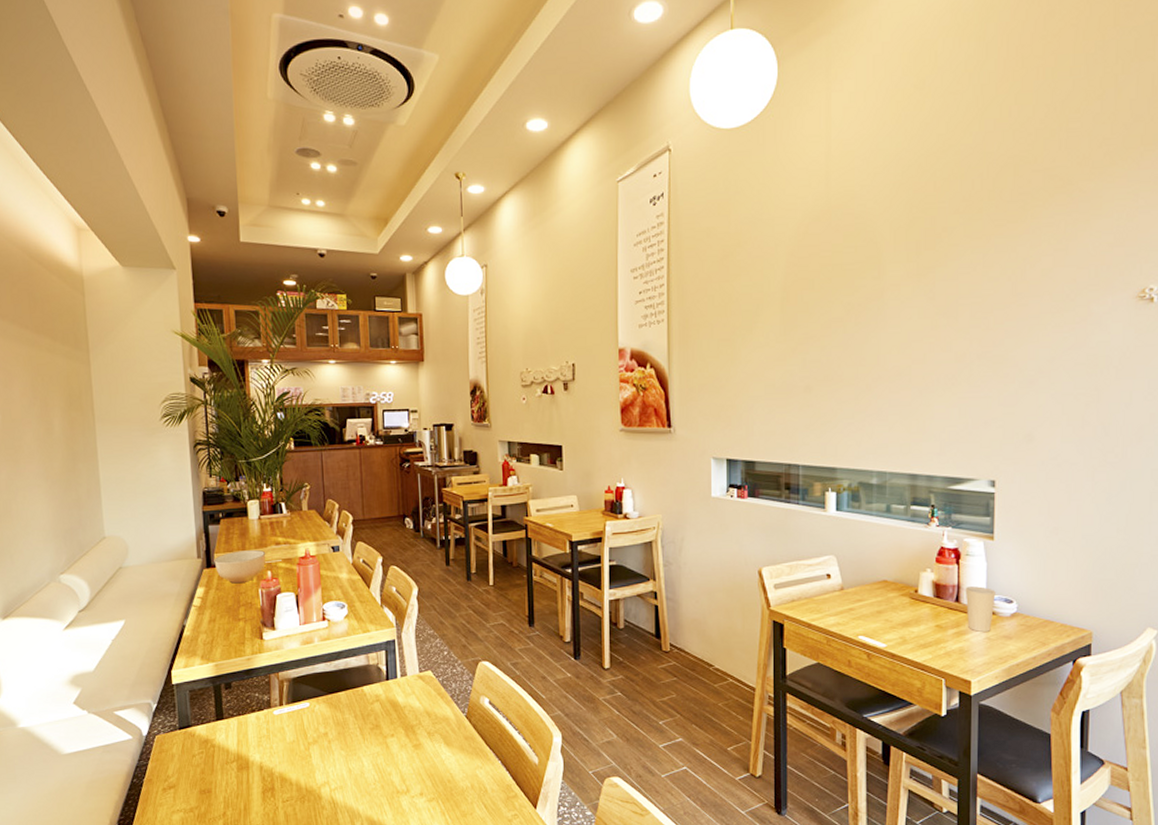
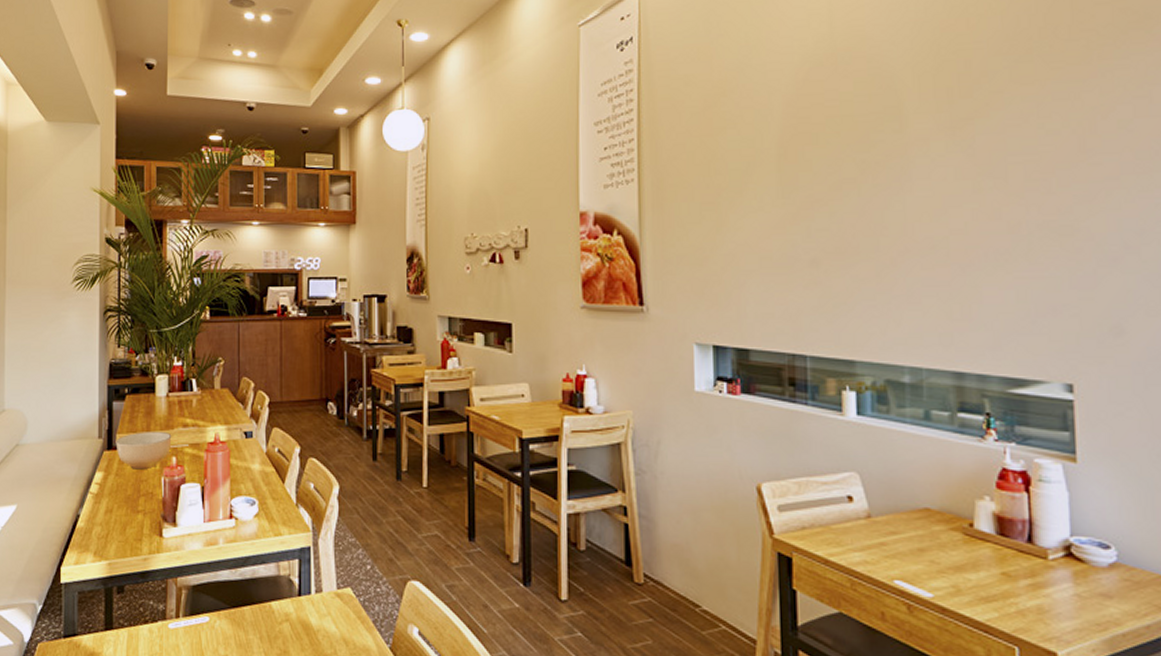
cup: present [965,586,996,633] -> none [1039,523,1085,588]

